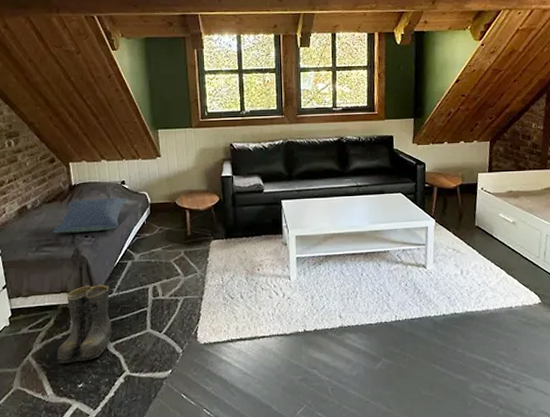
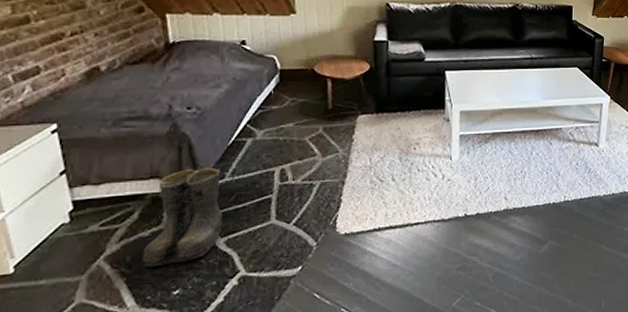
pillow: present [52,198,128,234] -> none [138,62,249,104]

